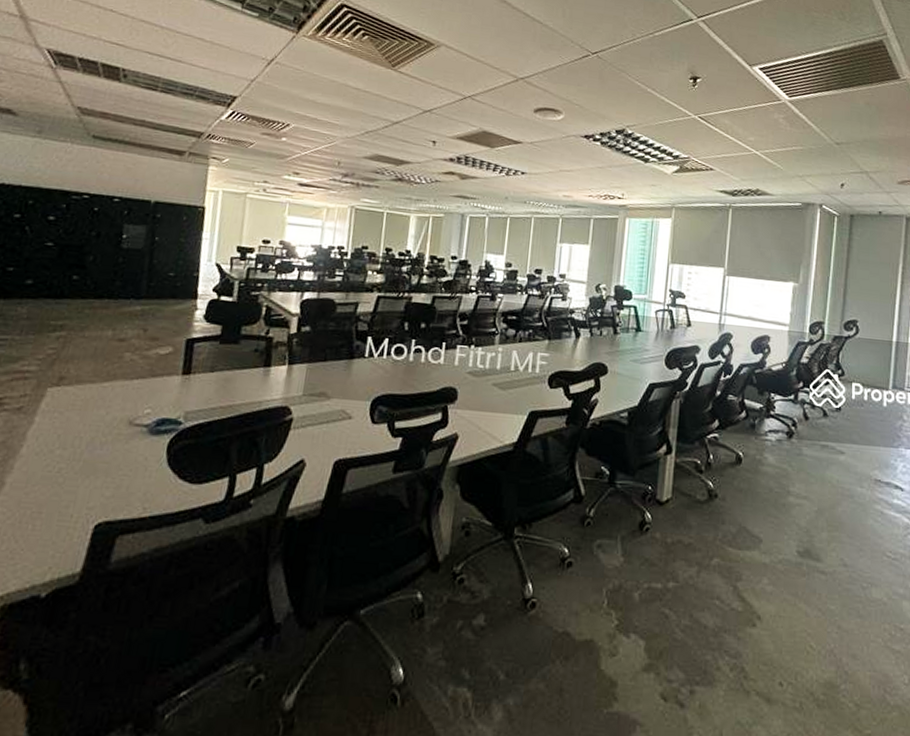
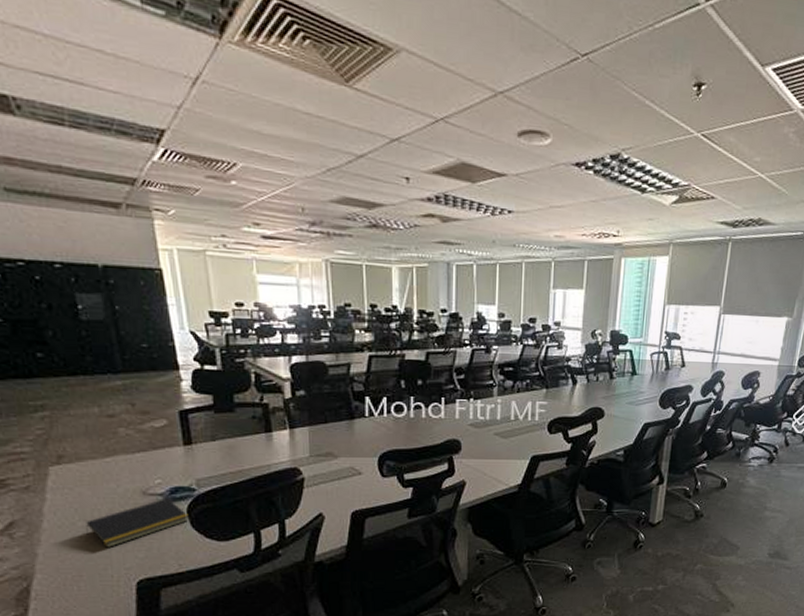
notepad: none [61,429,169,482] -> present [86,497,190,547]

